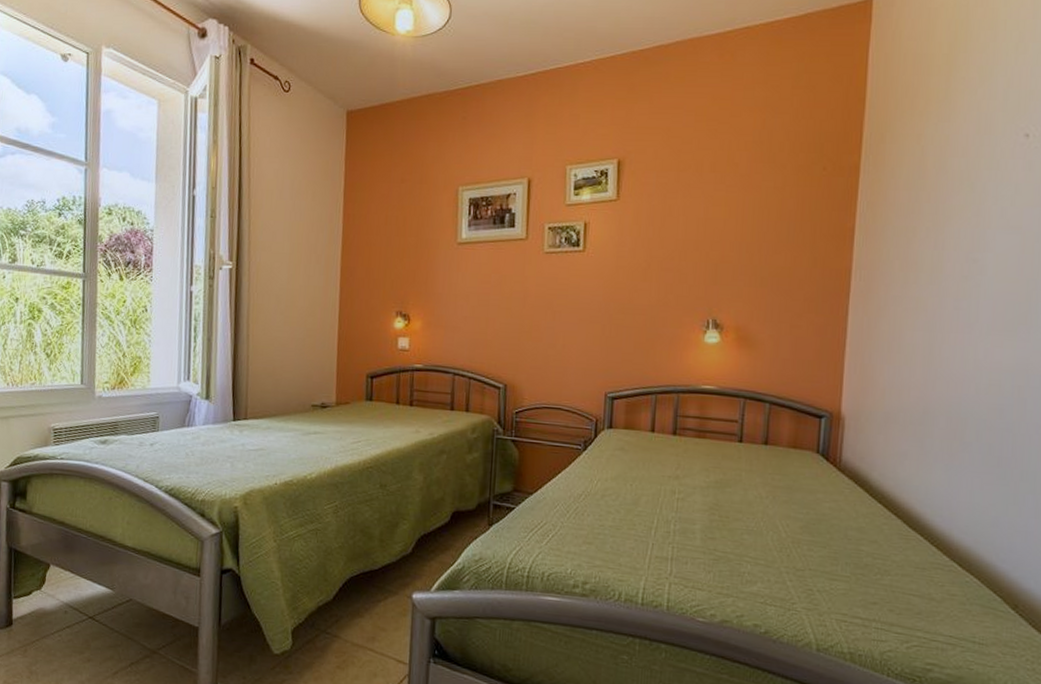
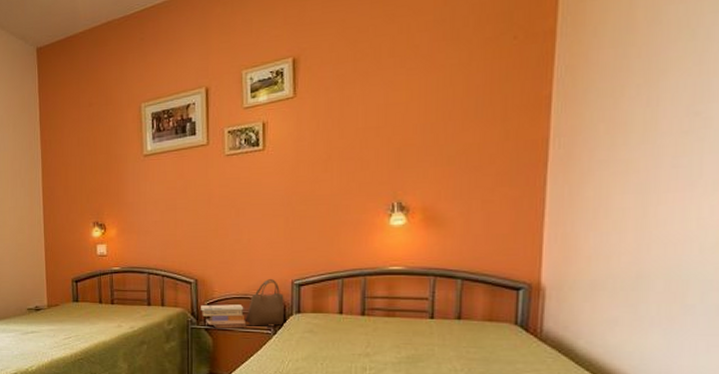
books: none [508,413,556,442] -> present [201,304,247,329]
handbag: none [555,390,597,441] -> present [245,279,284,327]

